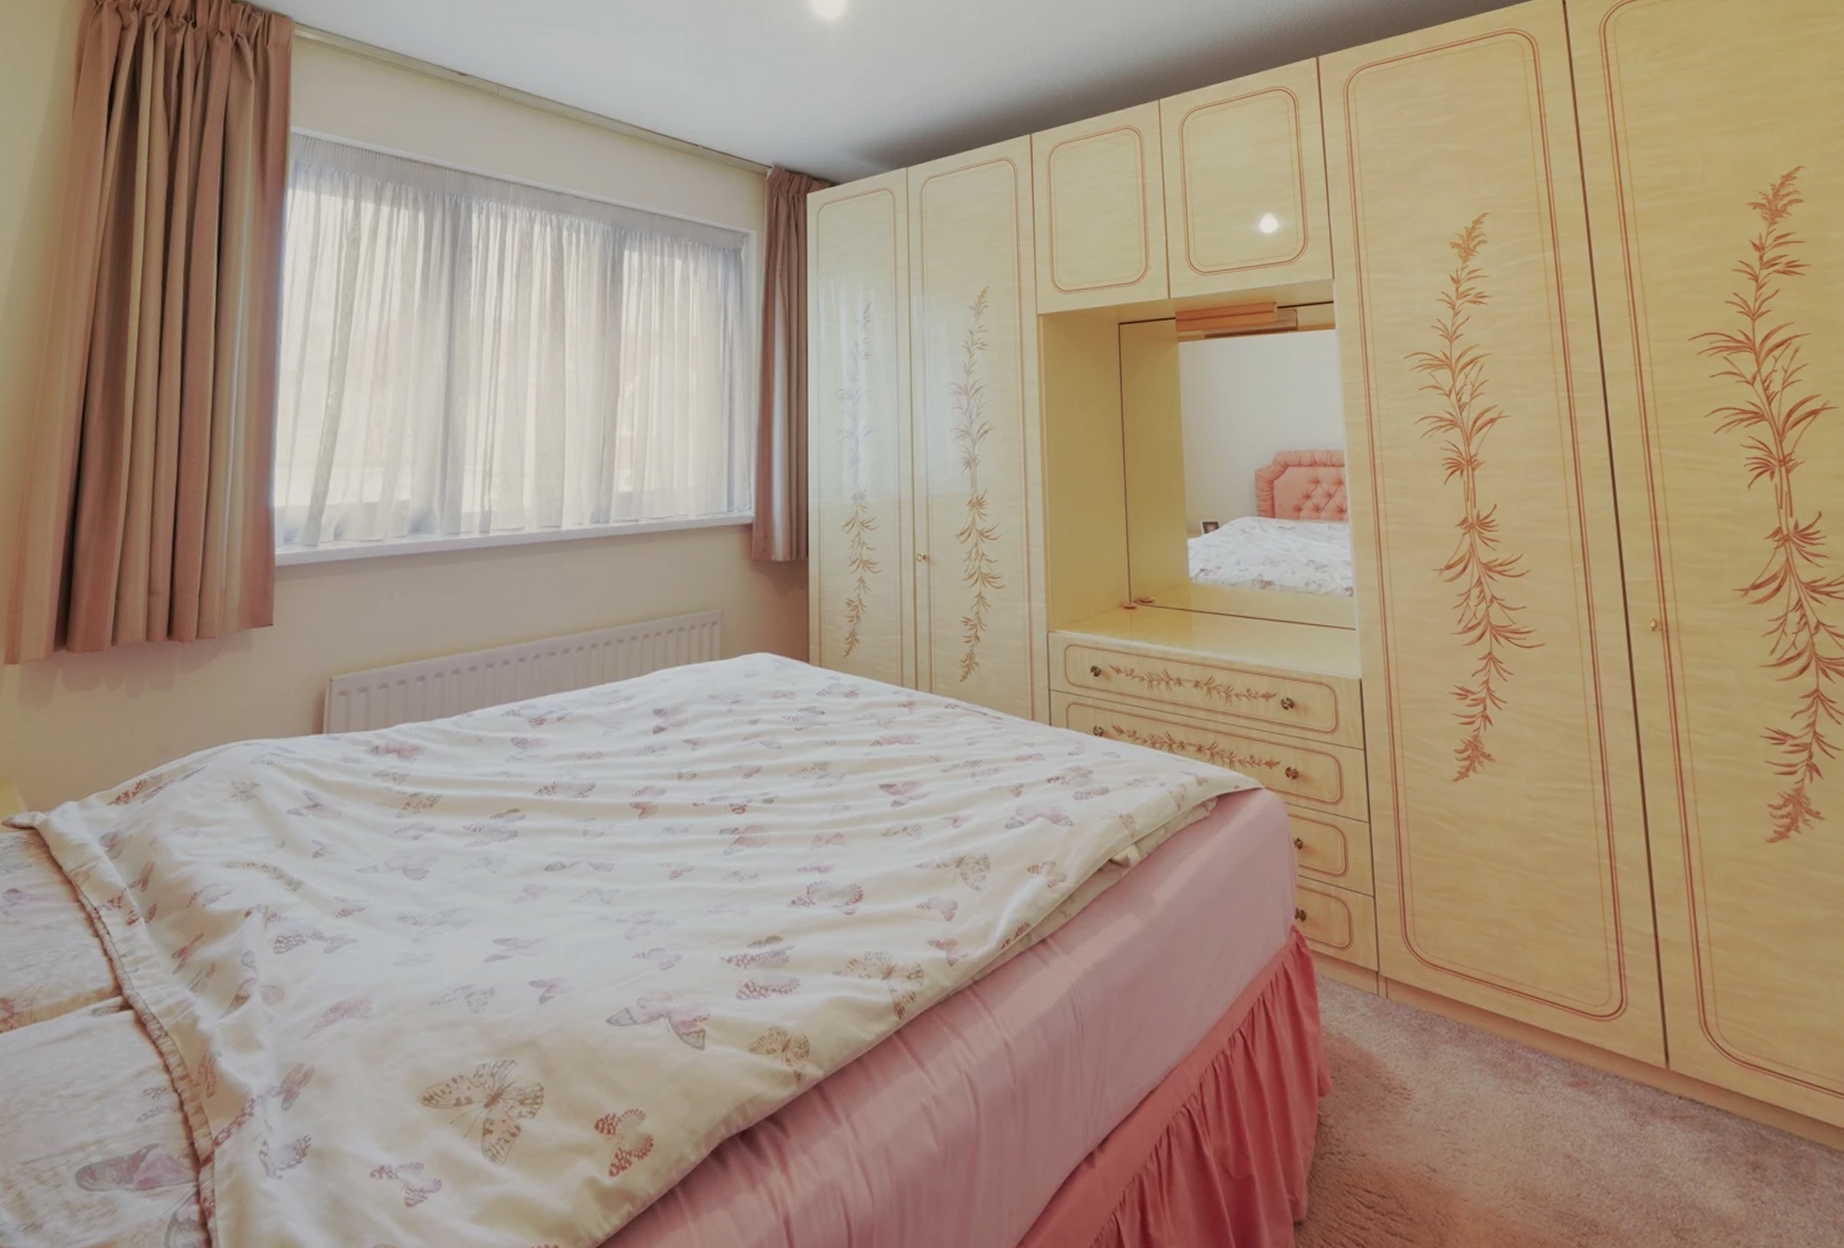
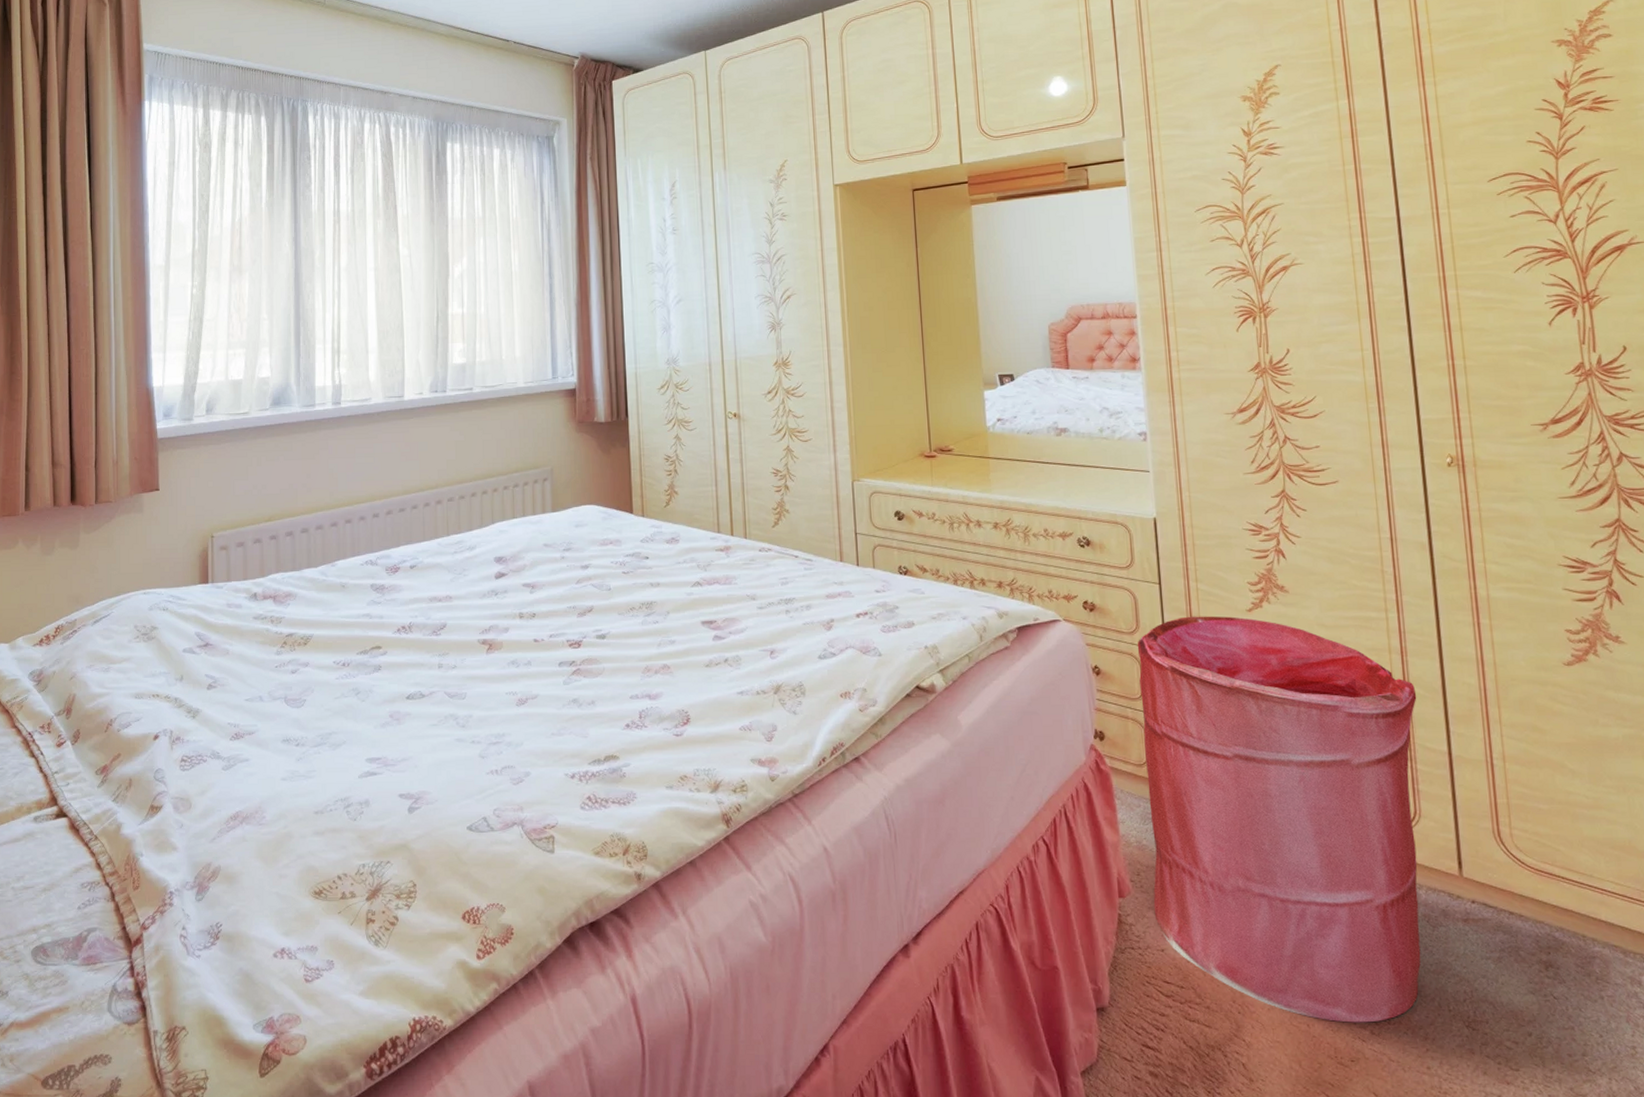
laundry hamper: none [1341,785,1629,1234] -> present [1137,616,1421,1023]

